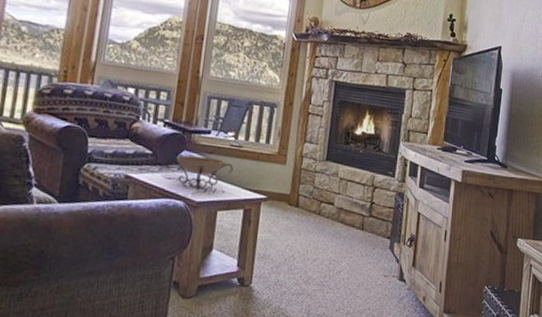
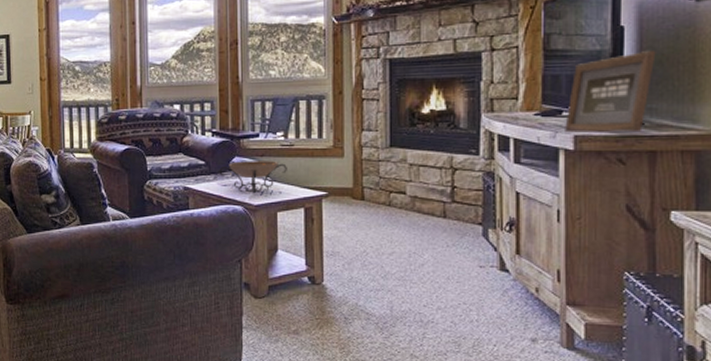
picture frame: none [457,111,520,174] -> present [565,51,656,133]

